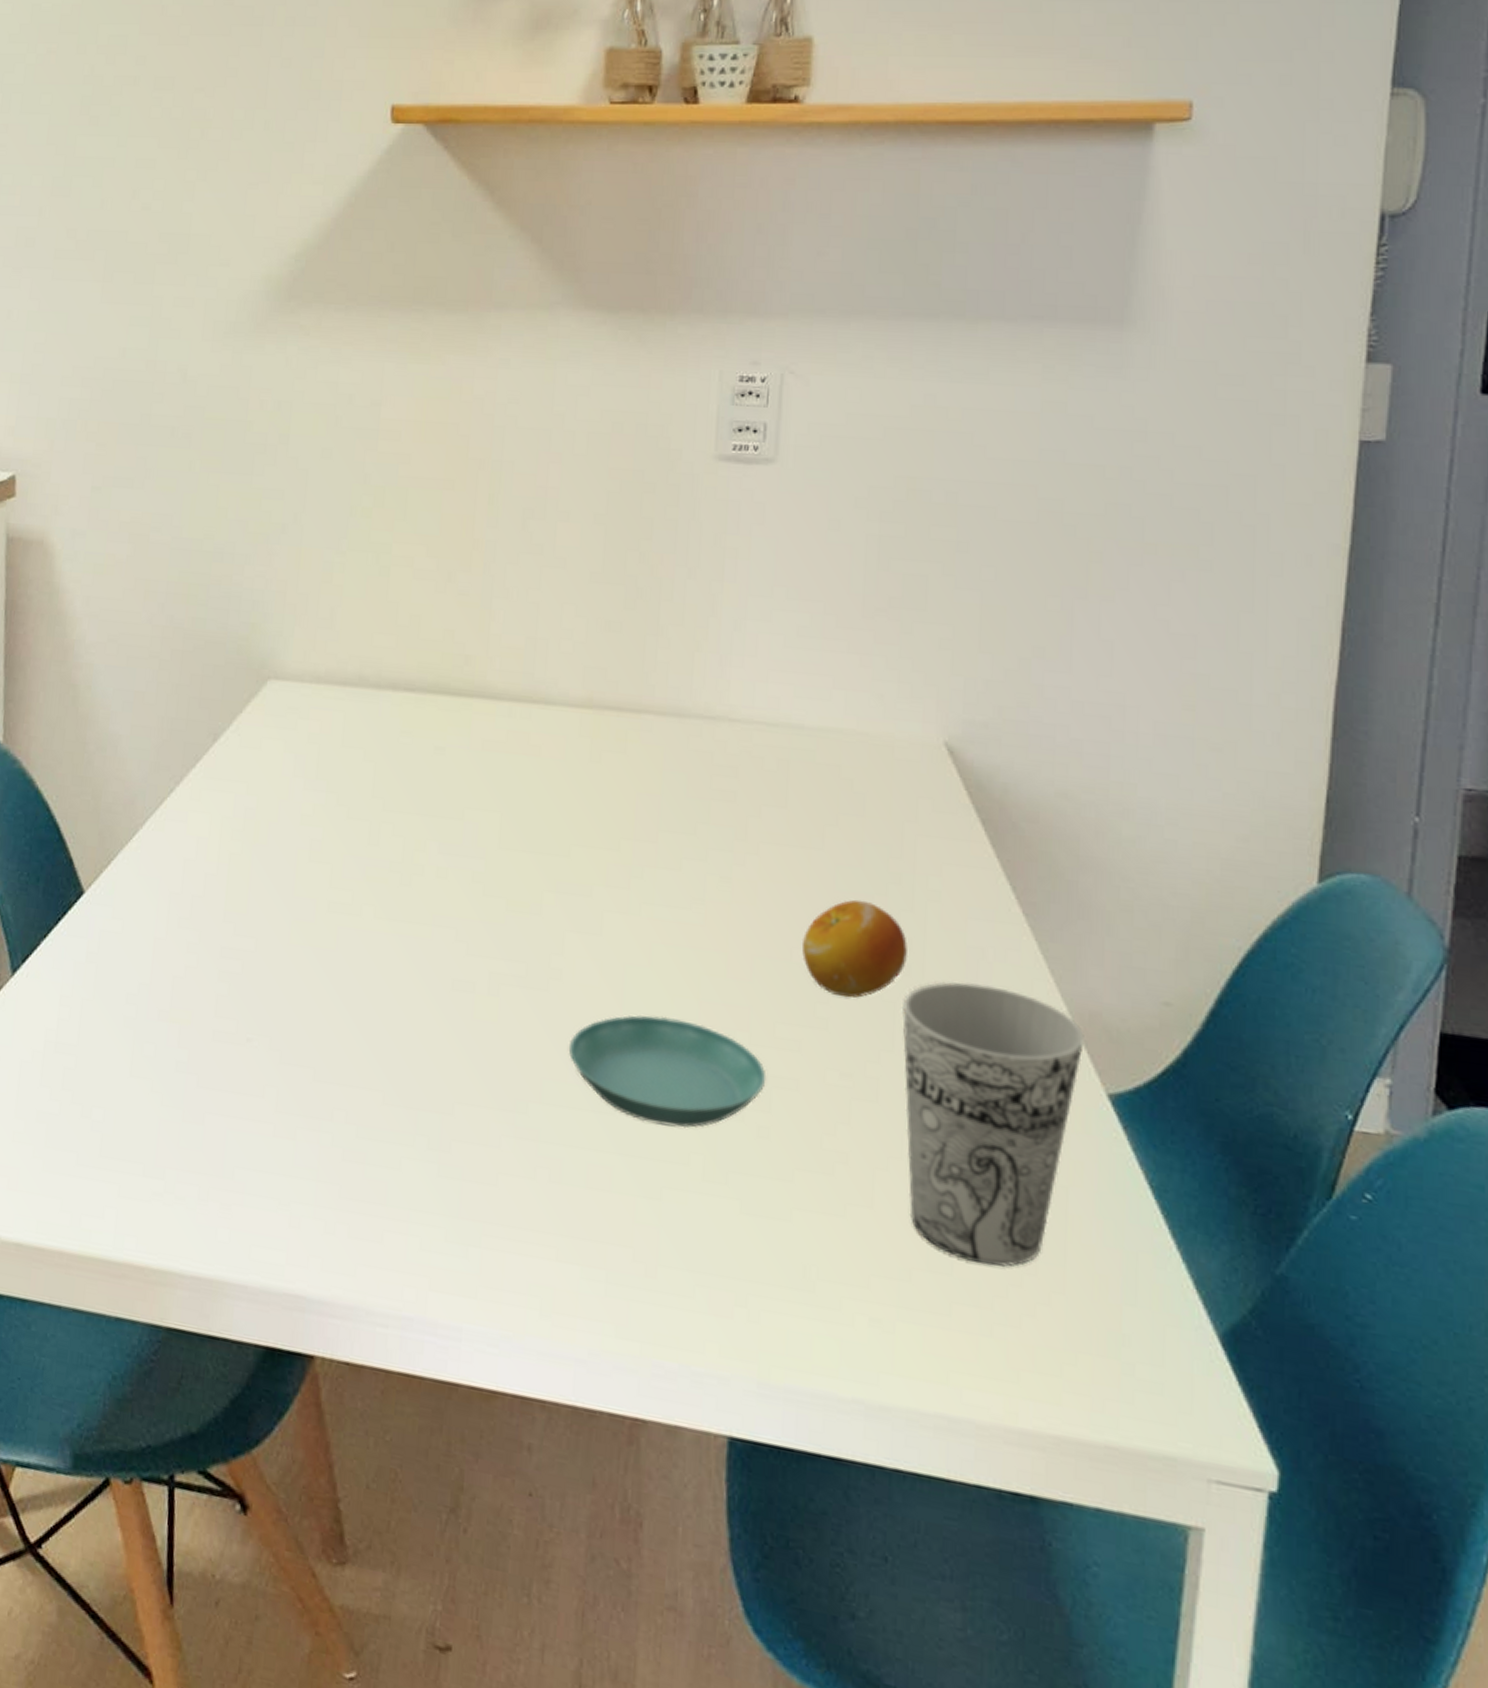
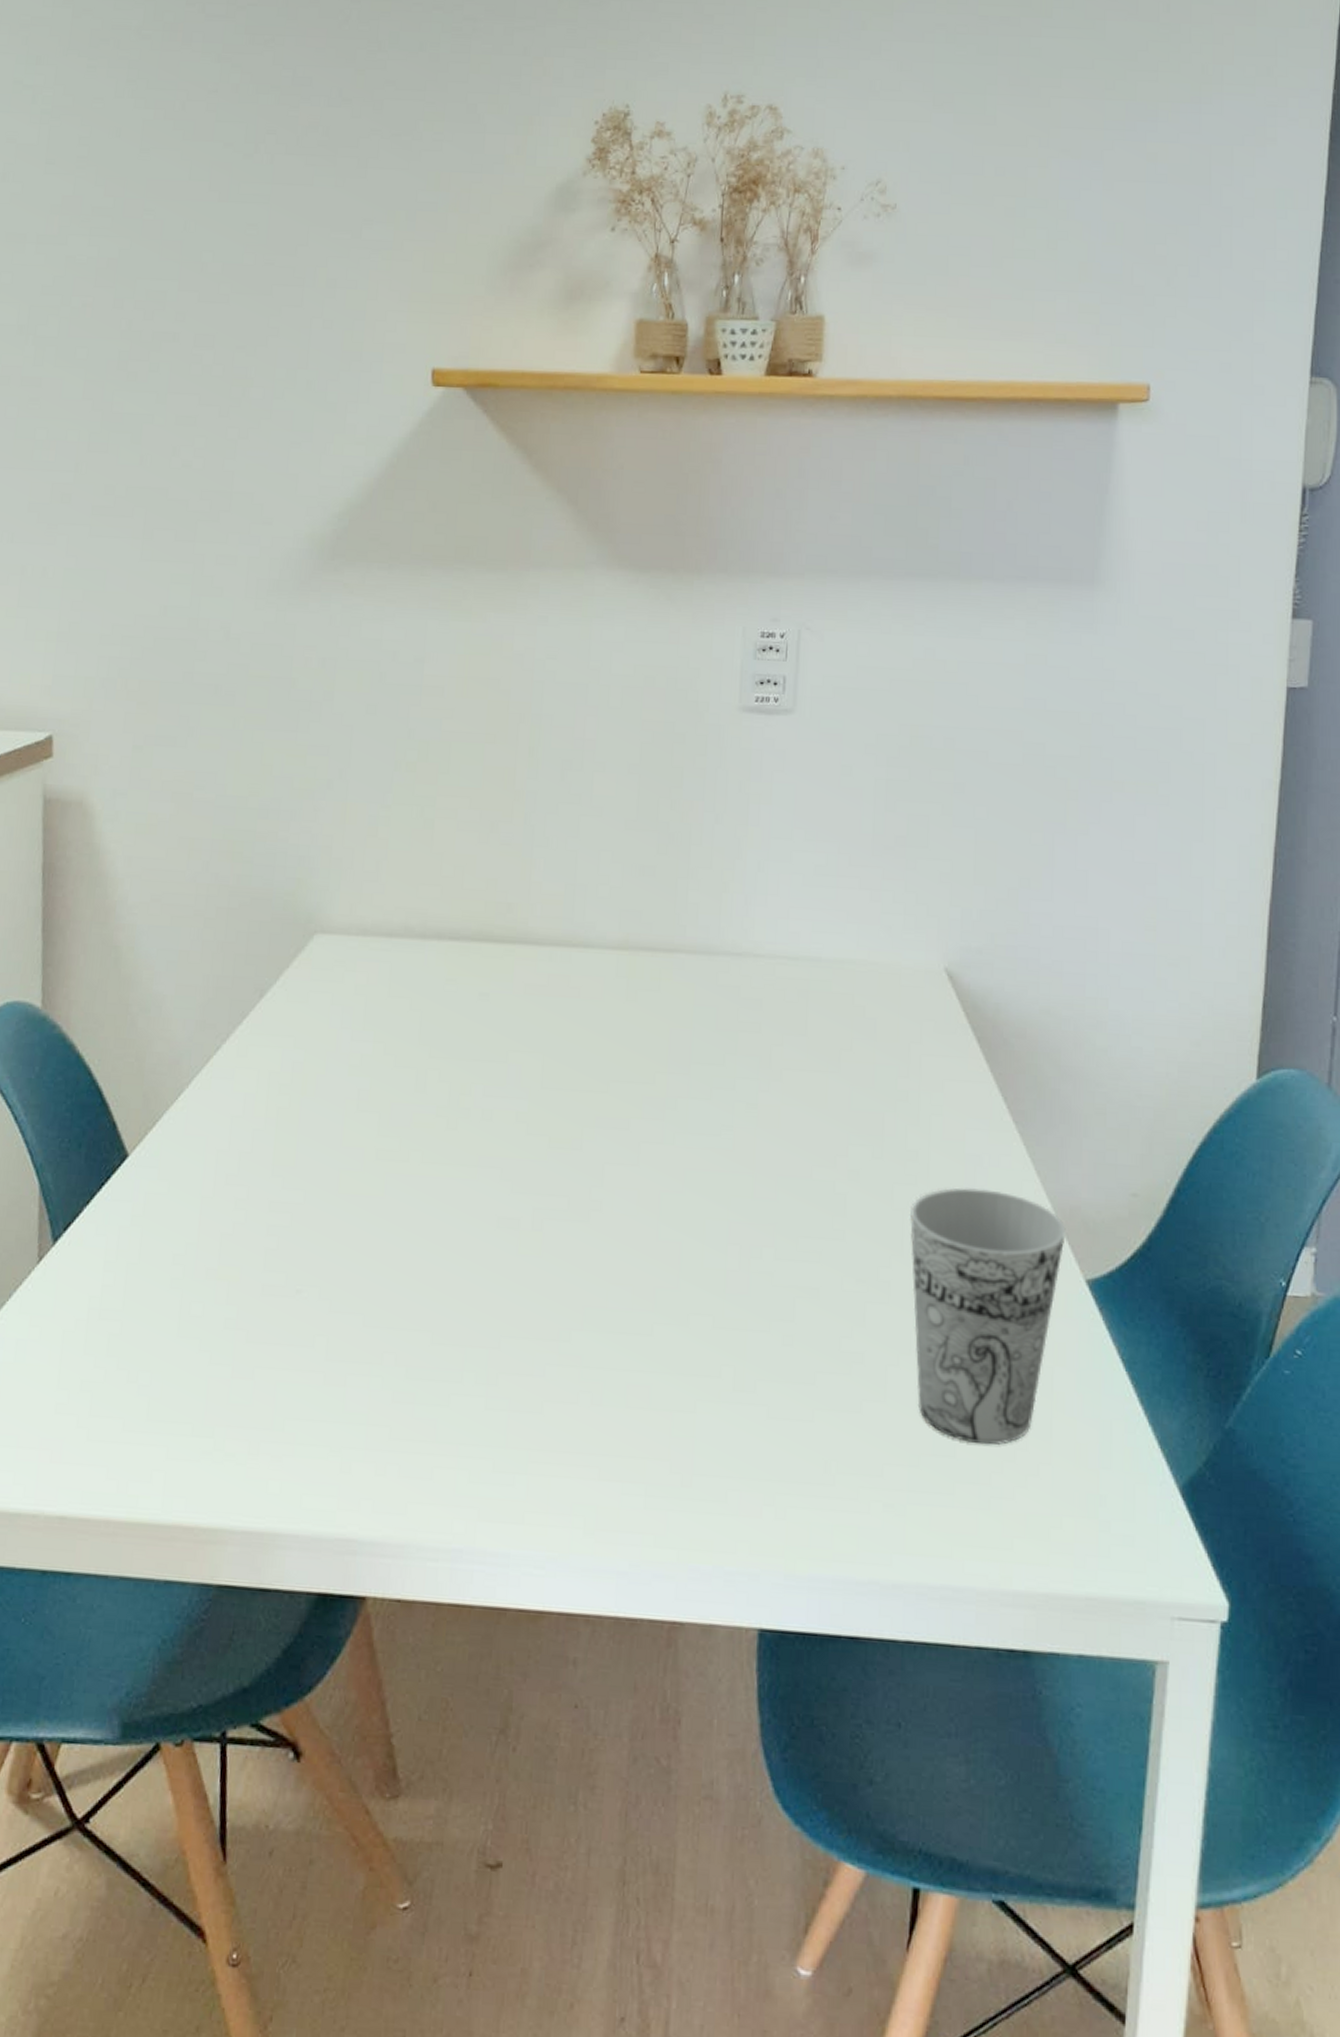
saucer: present [568,1015,767,1128] -> none [608,1238,790,1343]
fruit: present [802,899,907,998] -> none [821,1117,914,1209]

